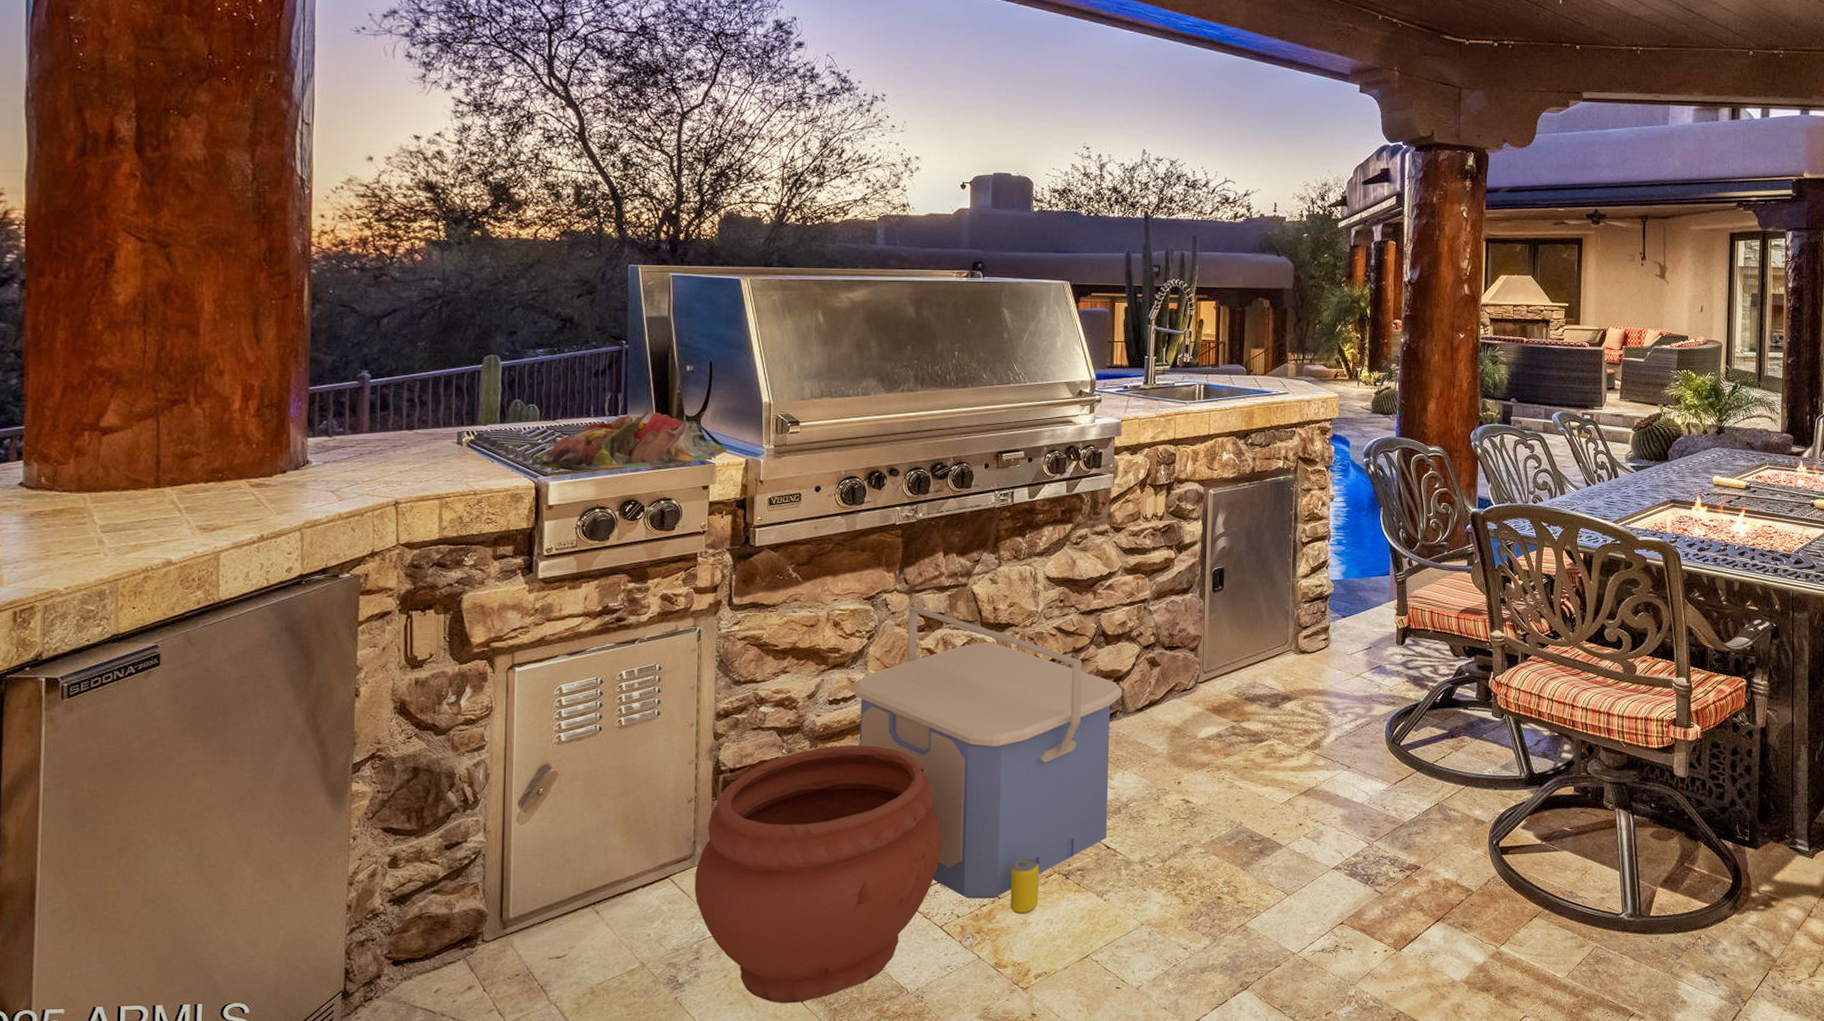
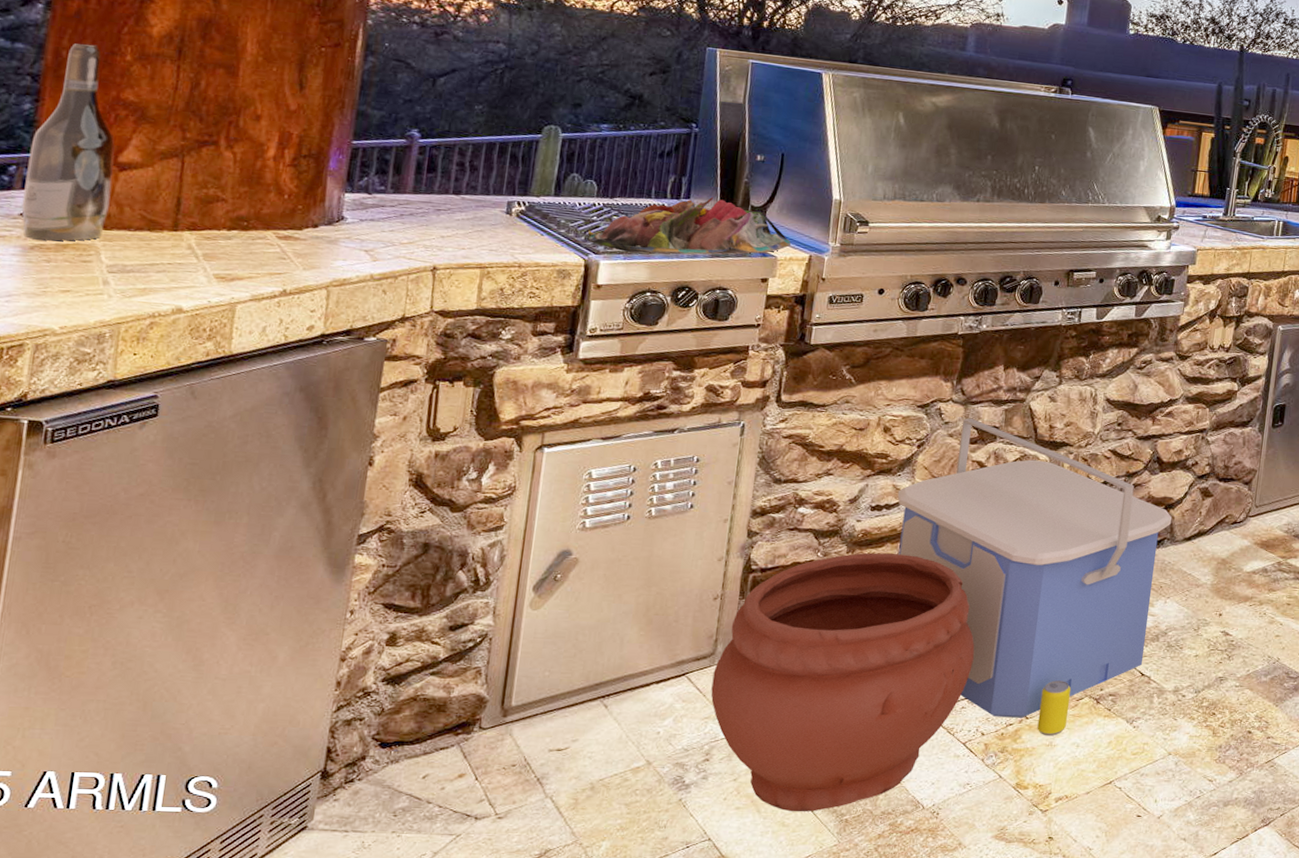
wine bottle: none [19,317,98,507] -> present [21,42,115,241]

